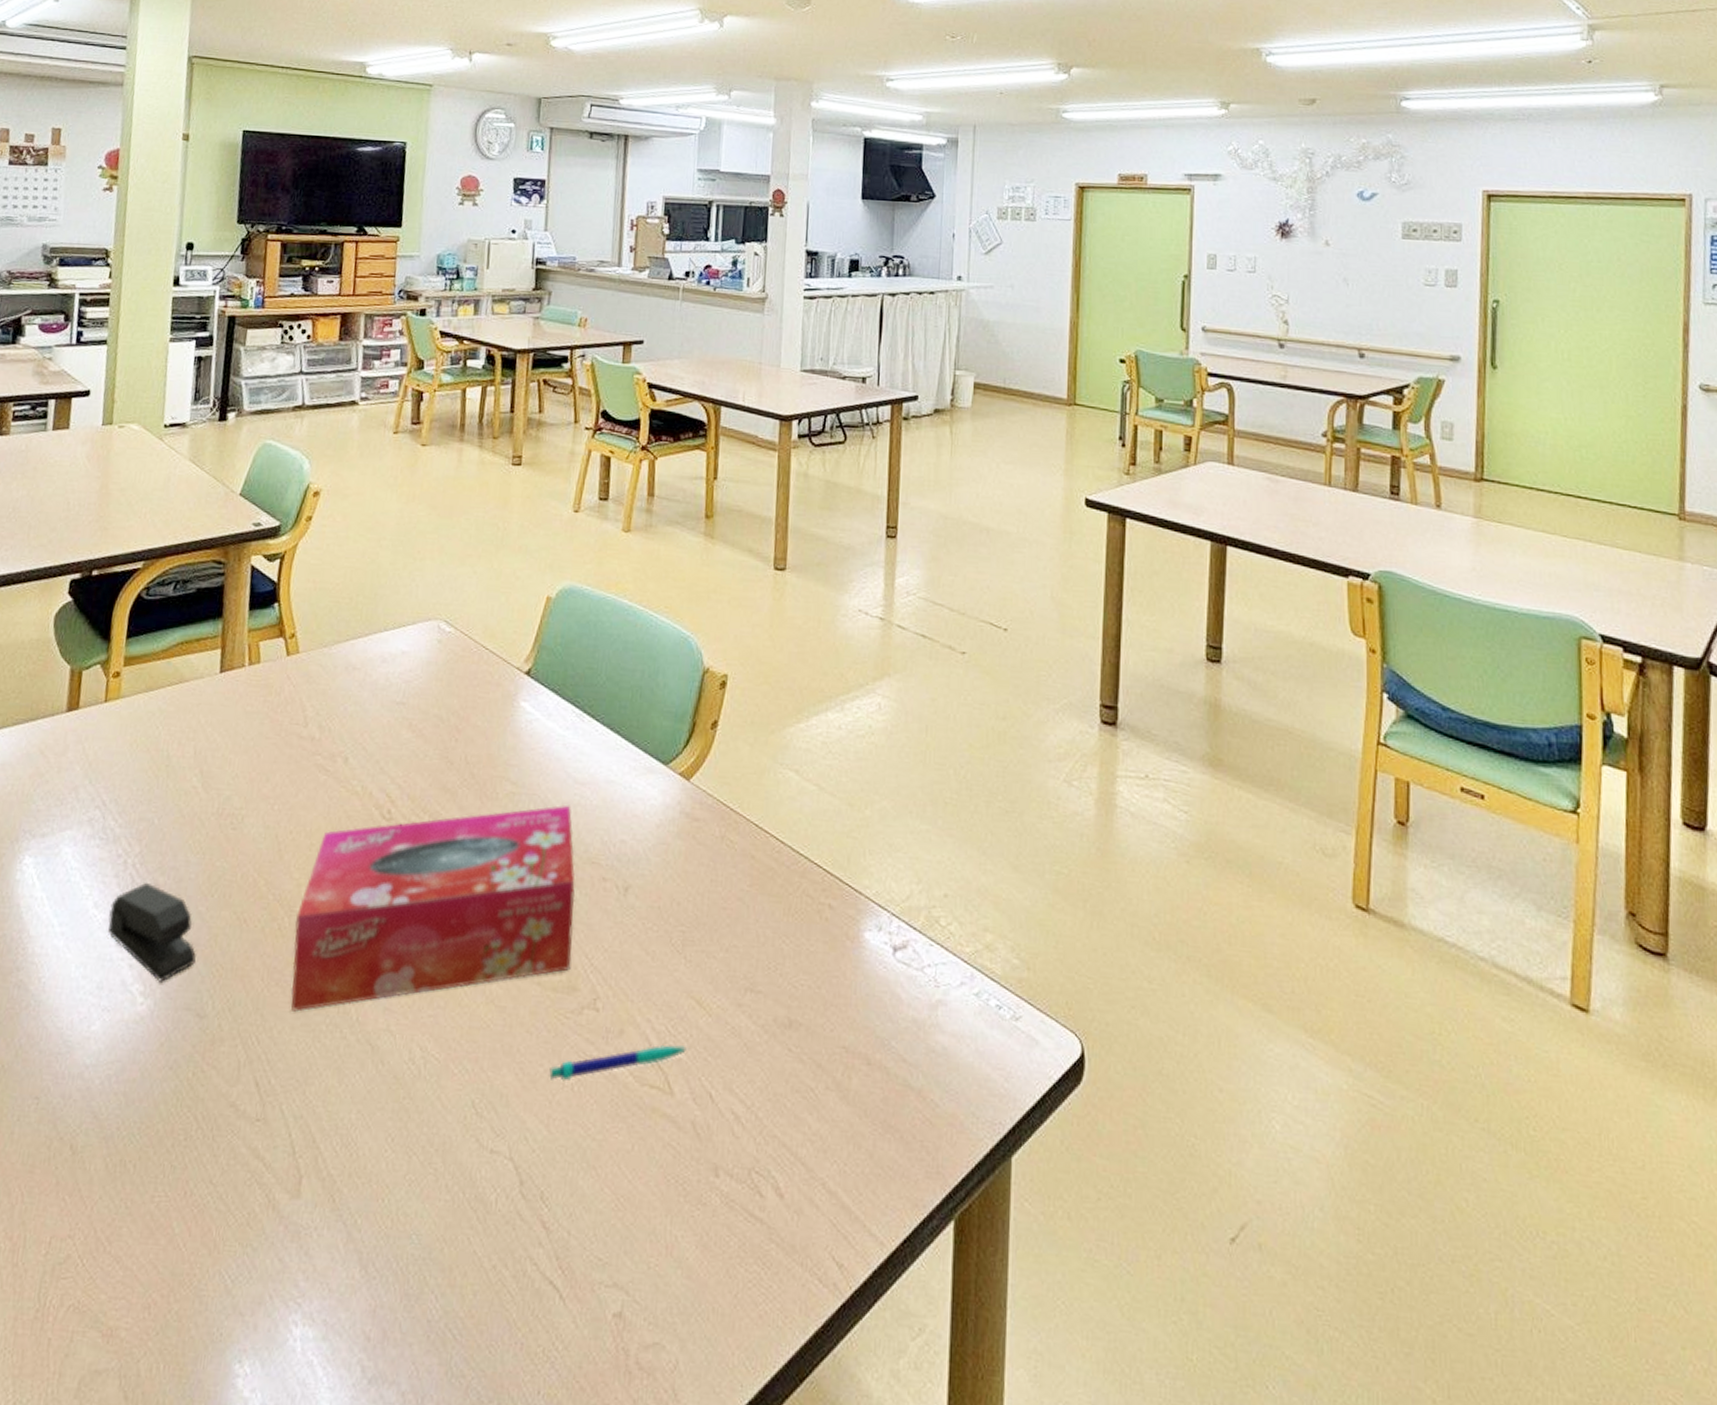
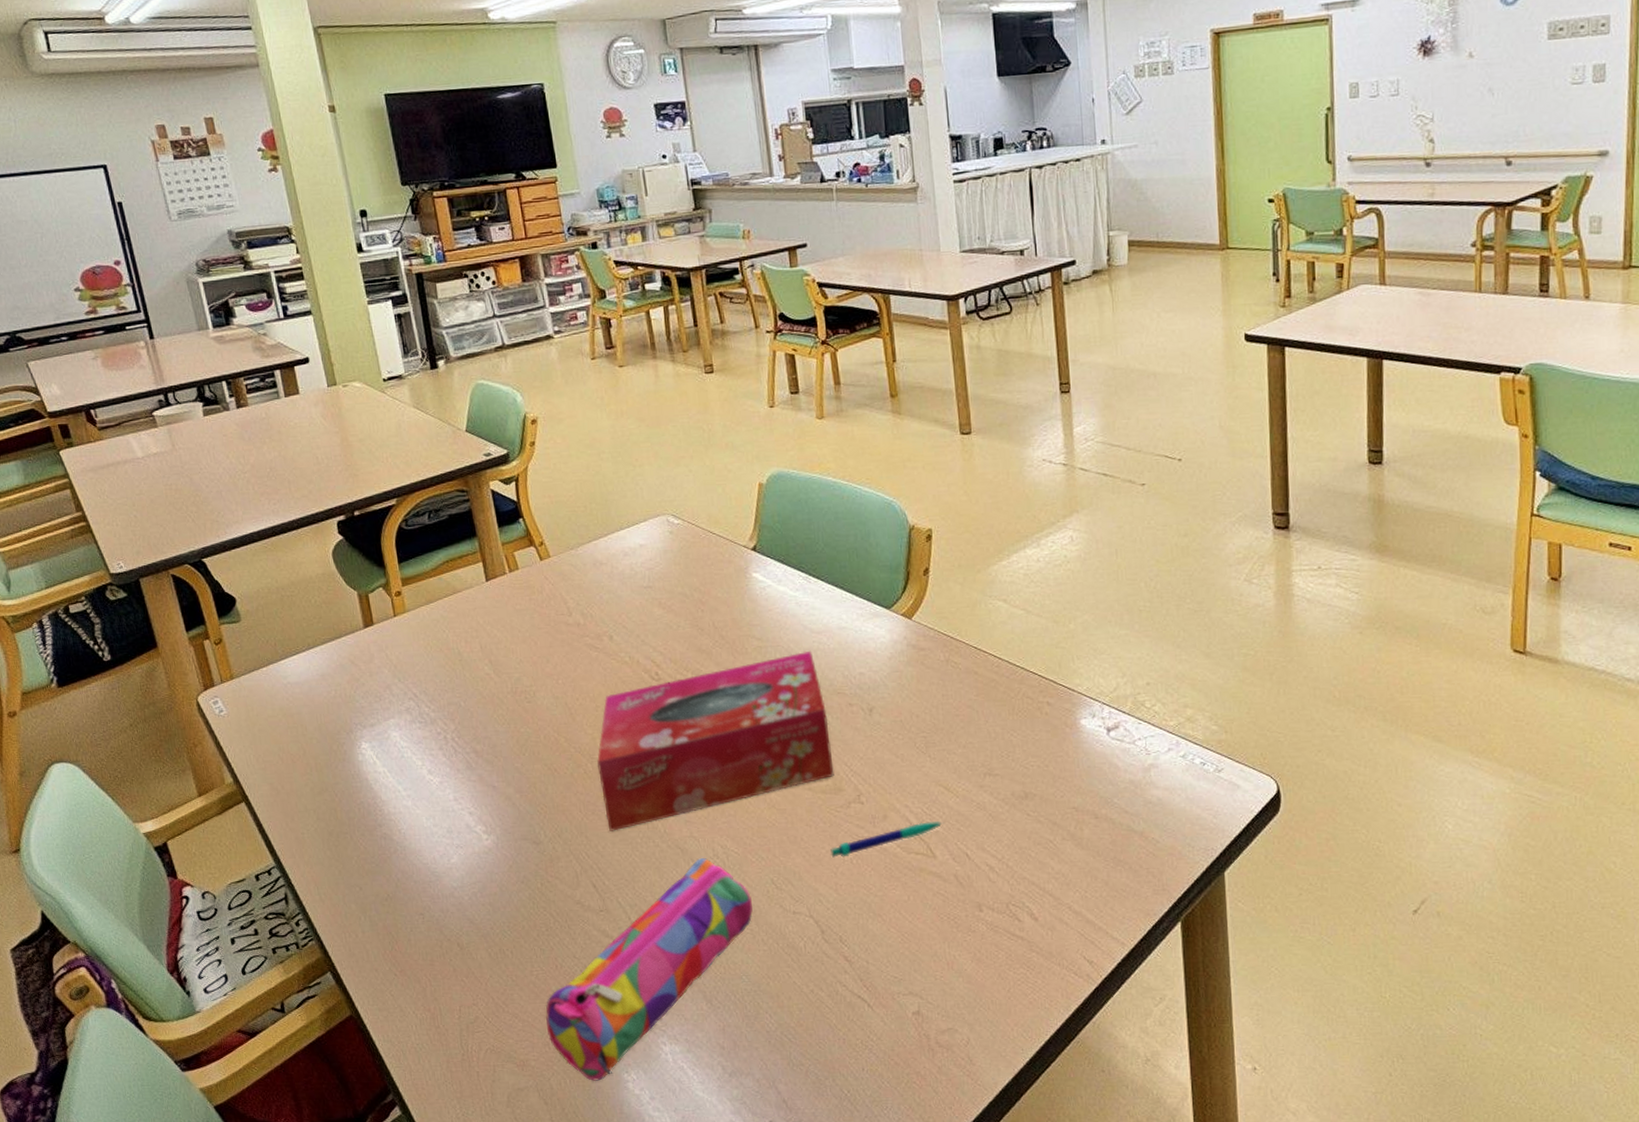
stapler: present [108,882,196,982] -> none [442,750,522,822]
pencil case: none [152,1061,444,1371] -> present [546,858,754,1081]

